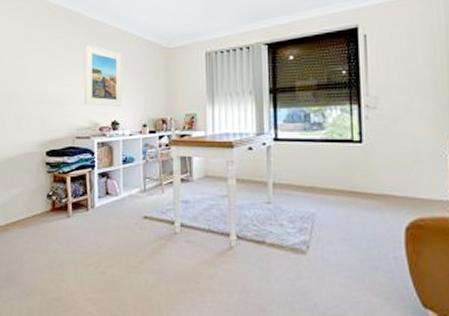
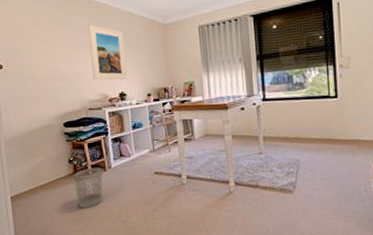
wastebasket: none [51,205,84,254] -> present [73,167,103,209]

